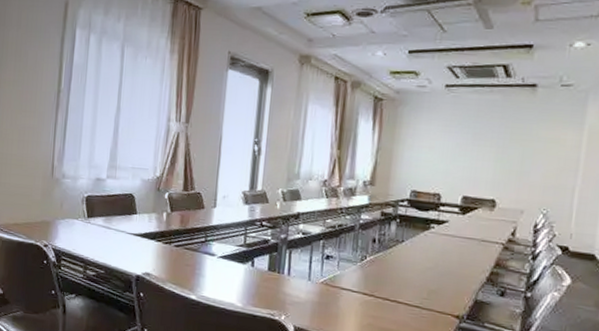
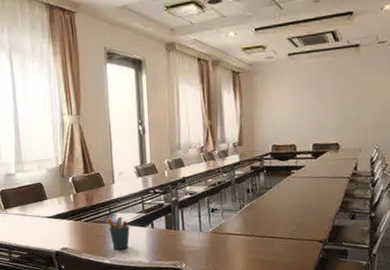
pen holder: none [201,246,226,286] -> present [107,216,130,250]

